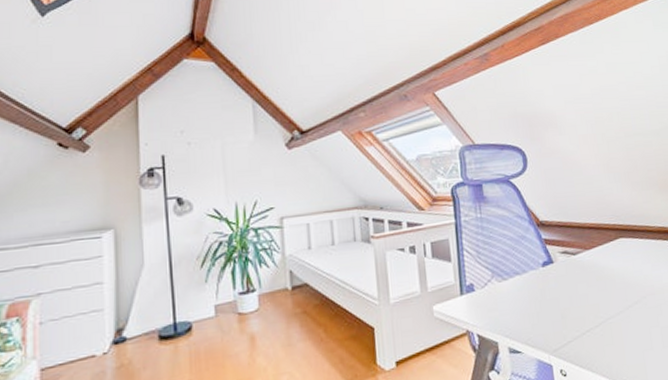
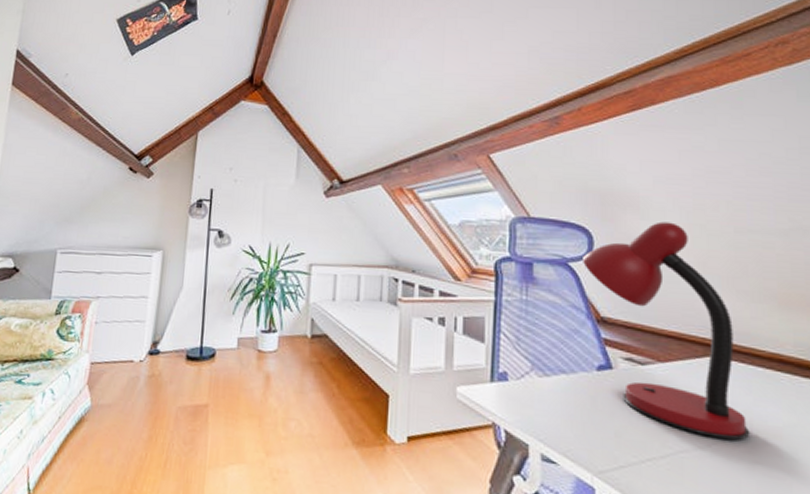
desk lamp: none [520,134,653,302] -> present [583,221,751,440]

